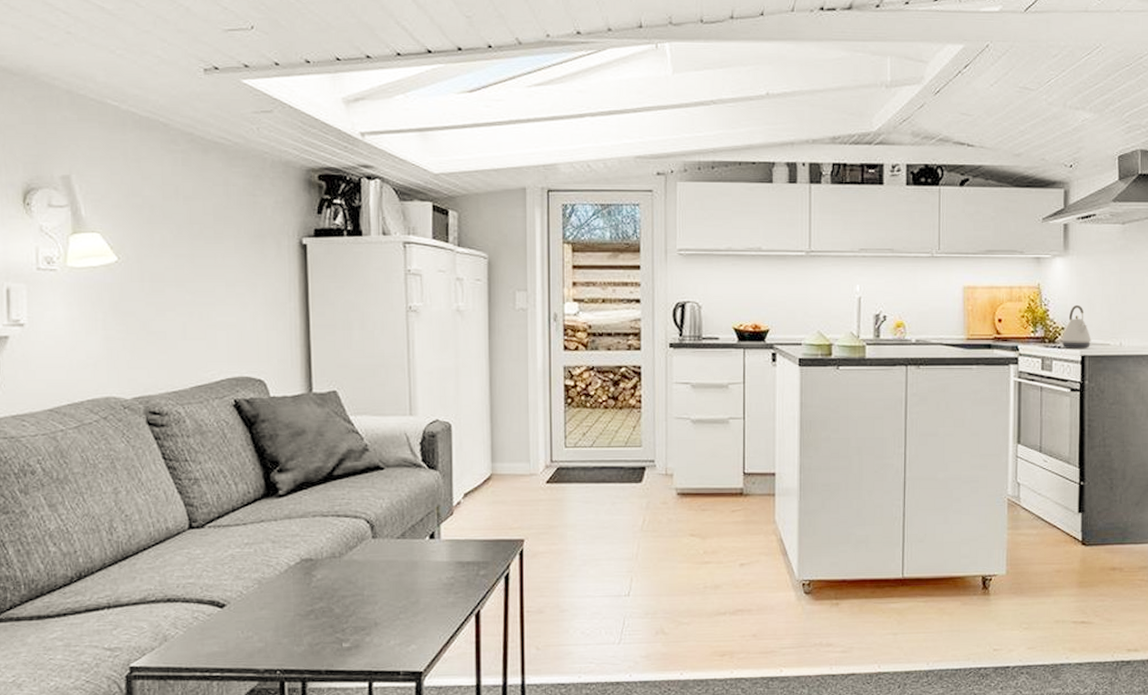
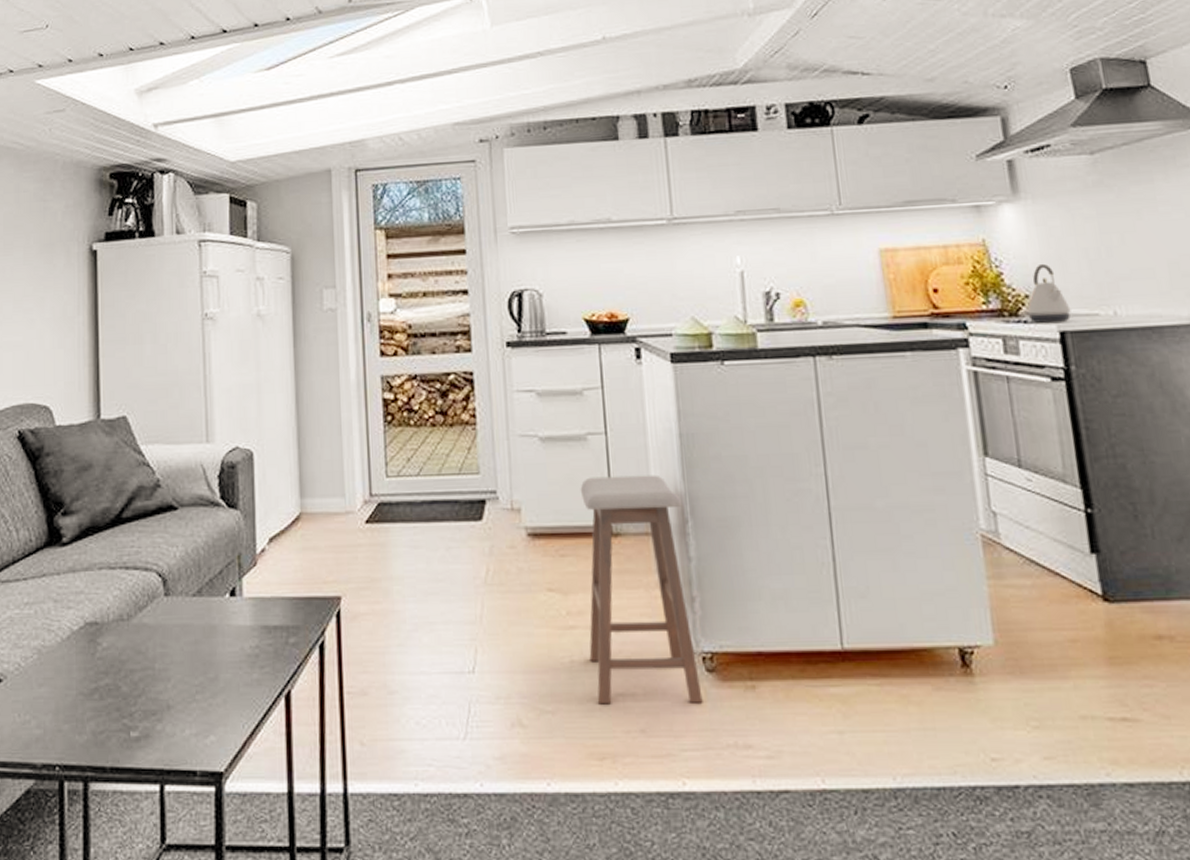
bar stool: none [719,451,800,618] -> present [580,474,703,705]

